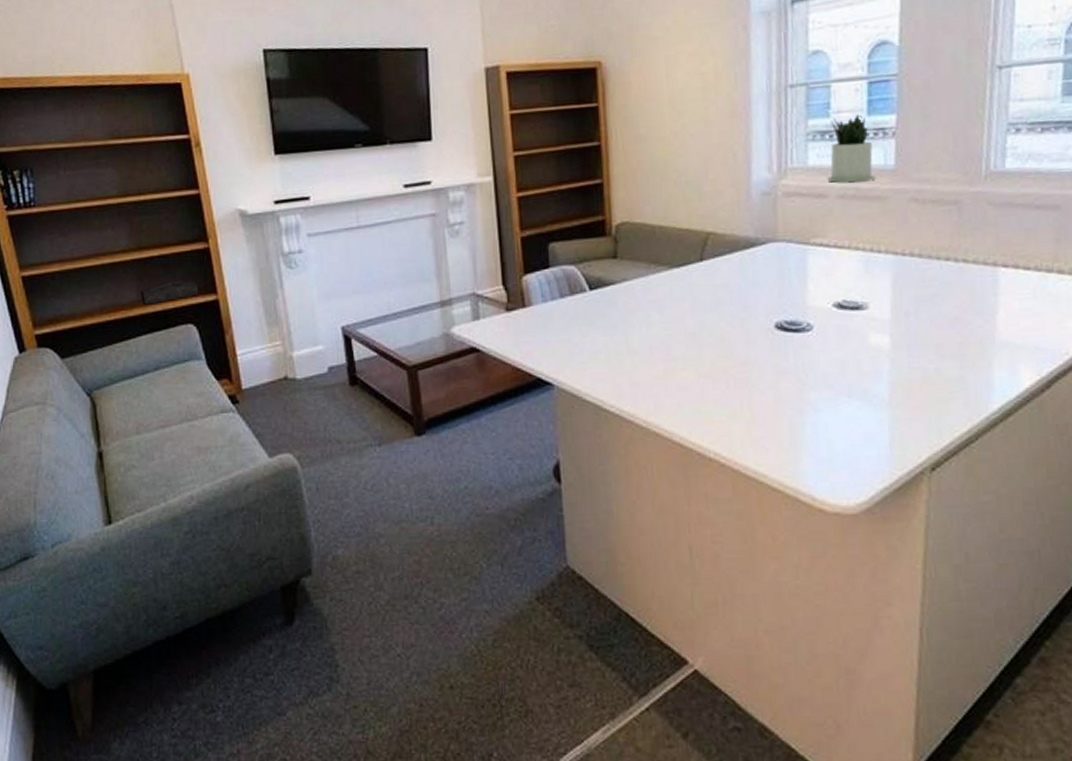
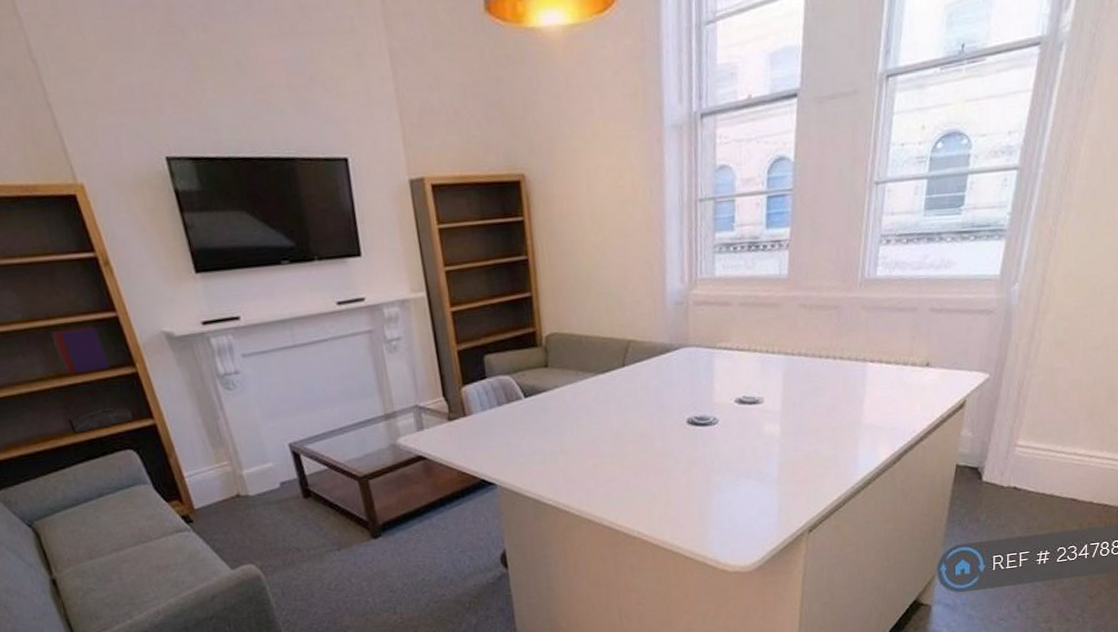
books: none [139,202,185,248] -> present [51,326,110,375]
planter: present [827,114,876,184] -> none [731,227,772,293]

